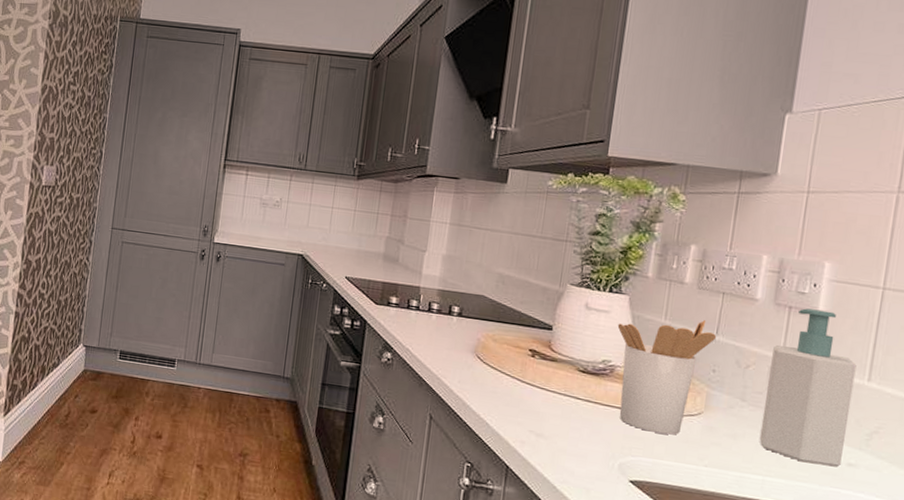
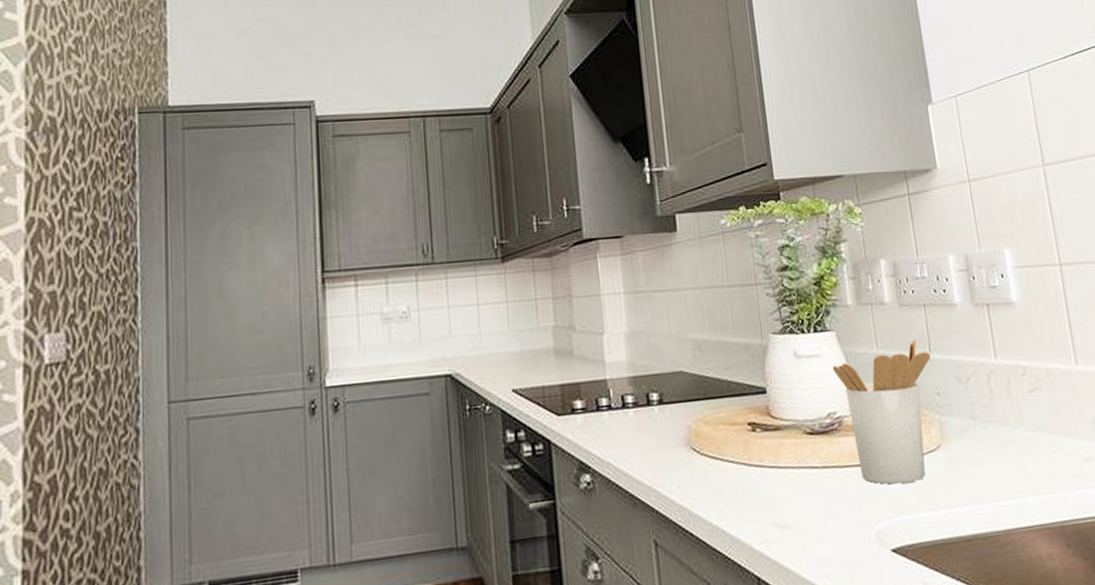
soap bottle: present [759,308,857,467] -> none [985,300,1079,471]

